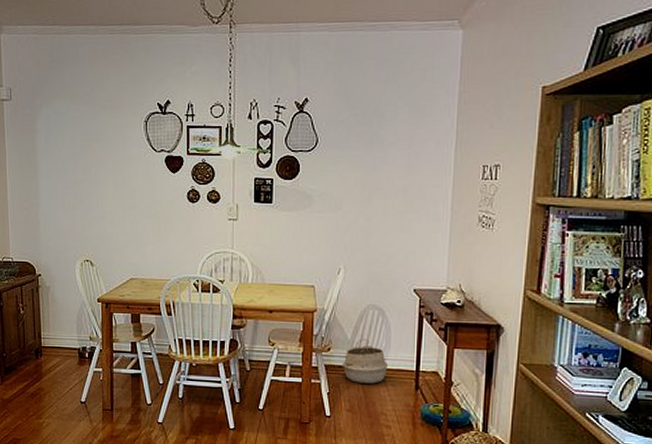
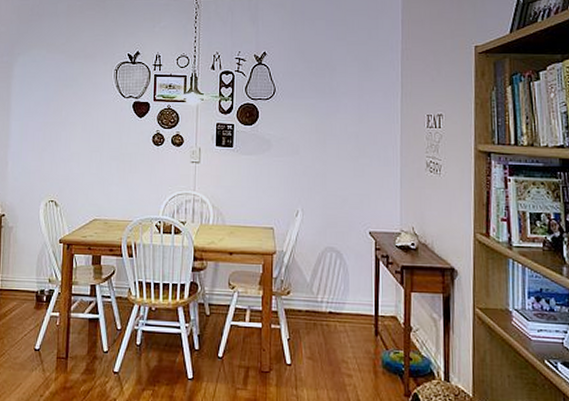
woven basket: present [343,339,388,384] -> none [302,282,347,329]

